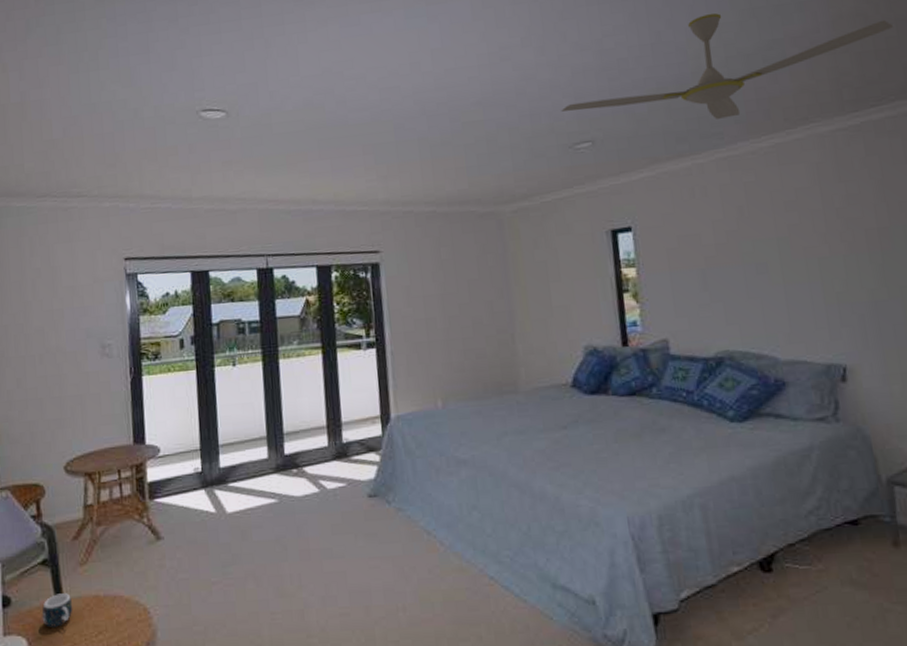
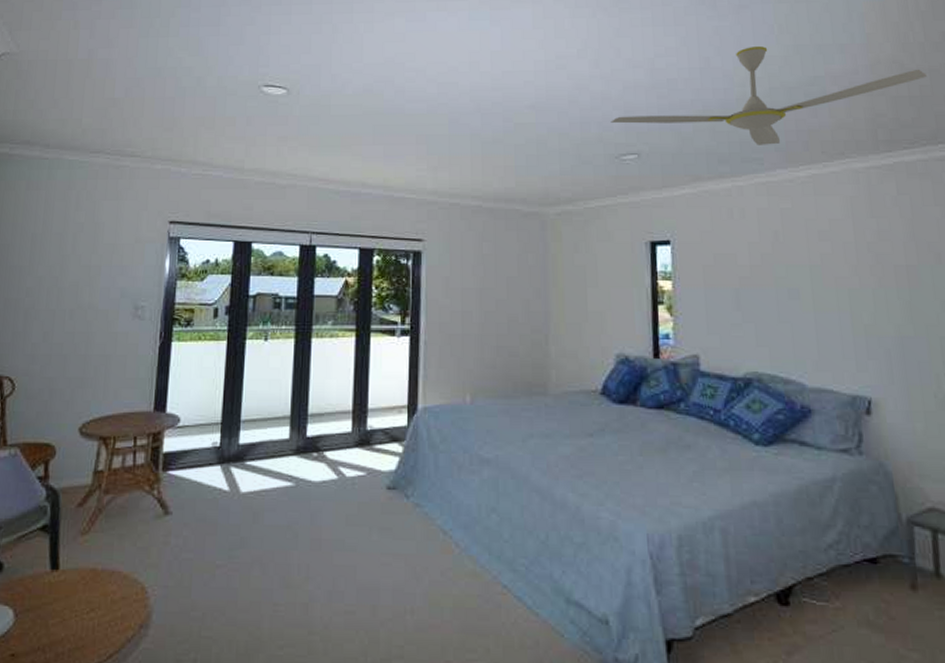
mug: present [41,593,73,627] -> none [33,563,68,599]

